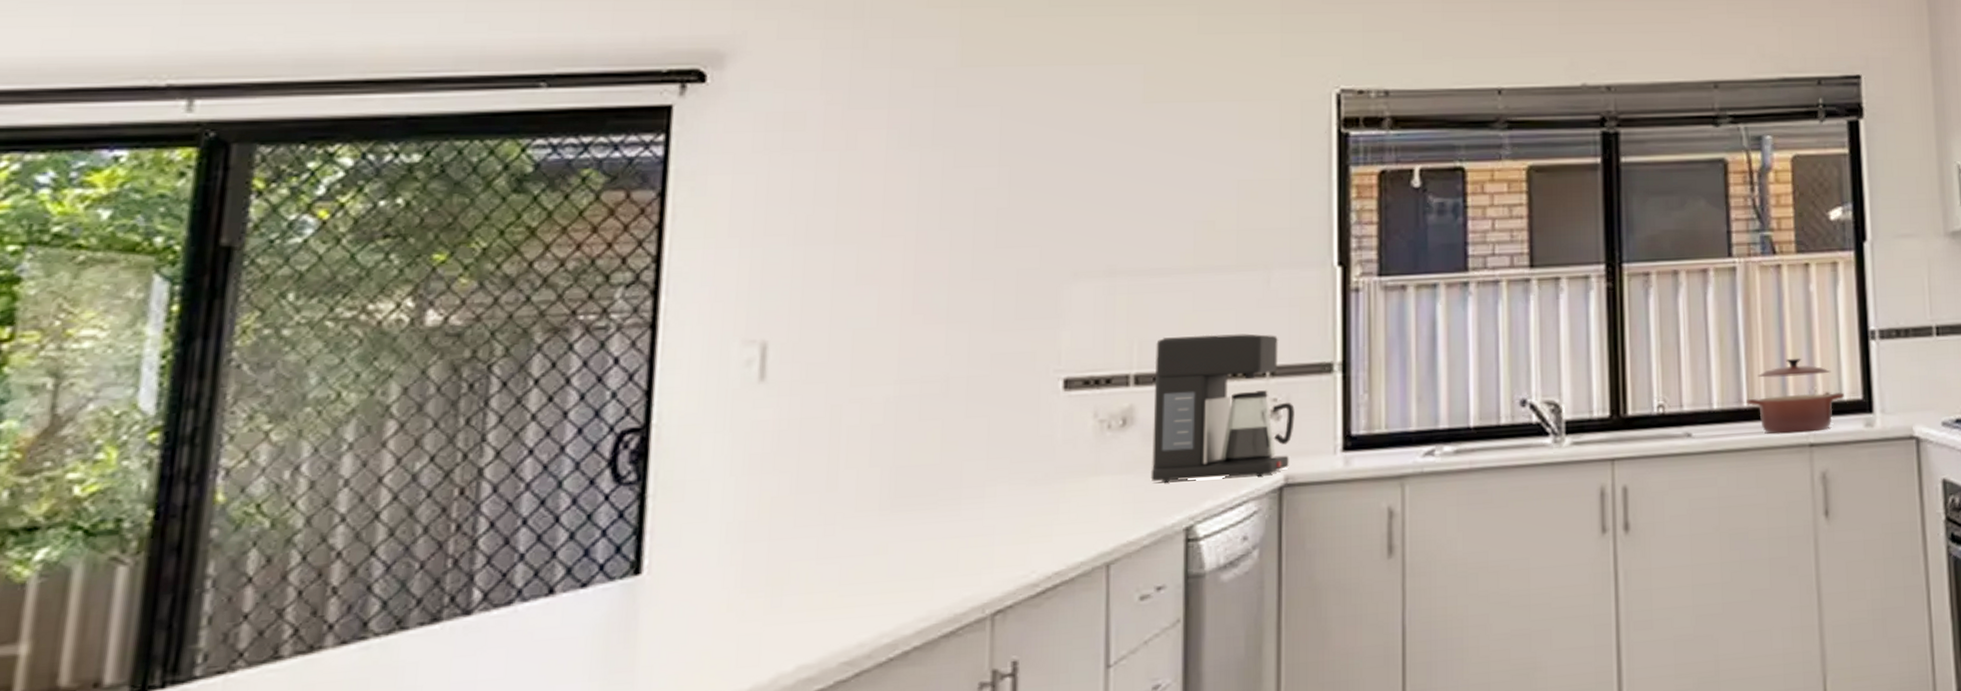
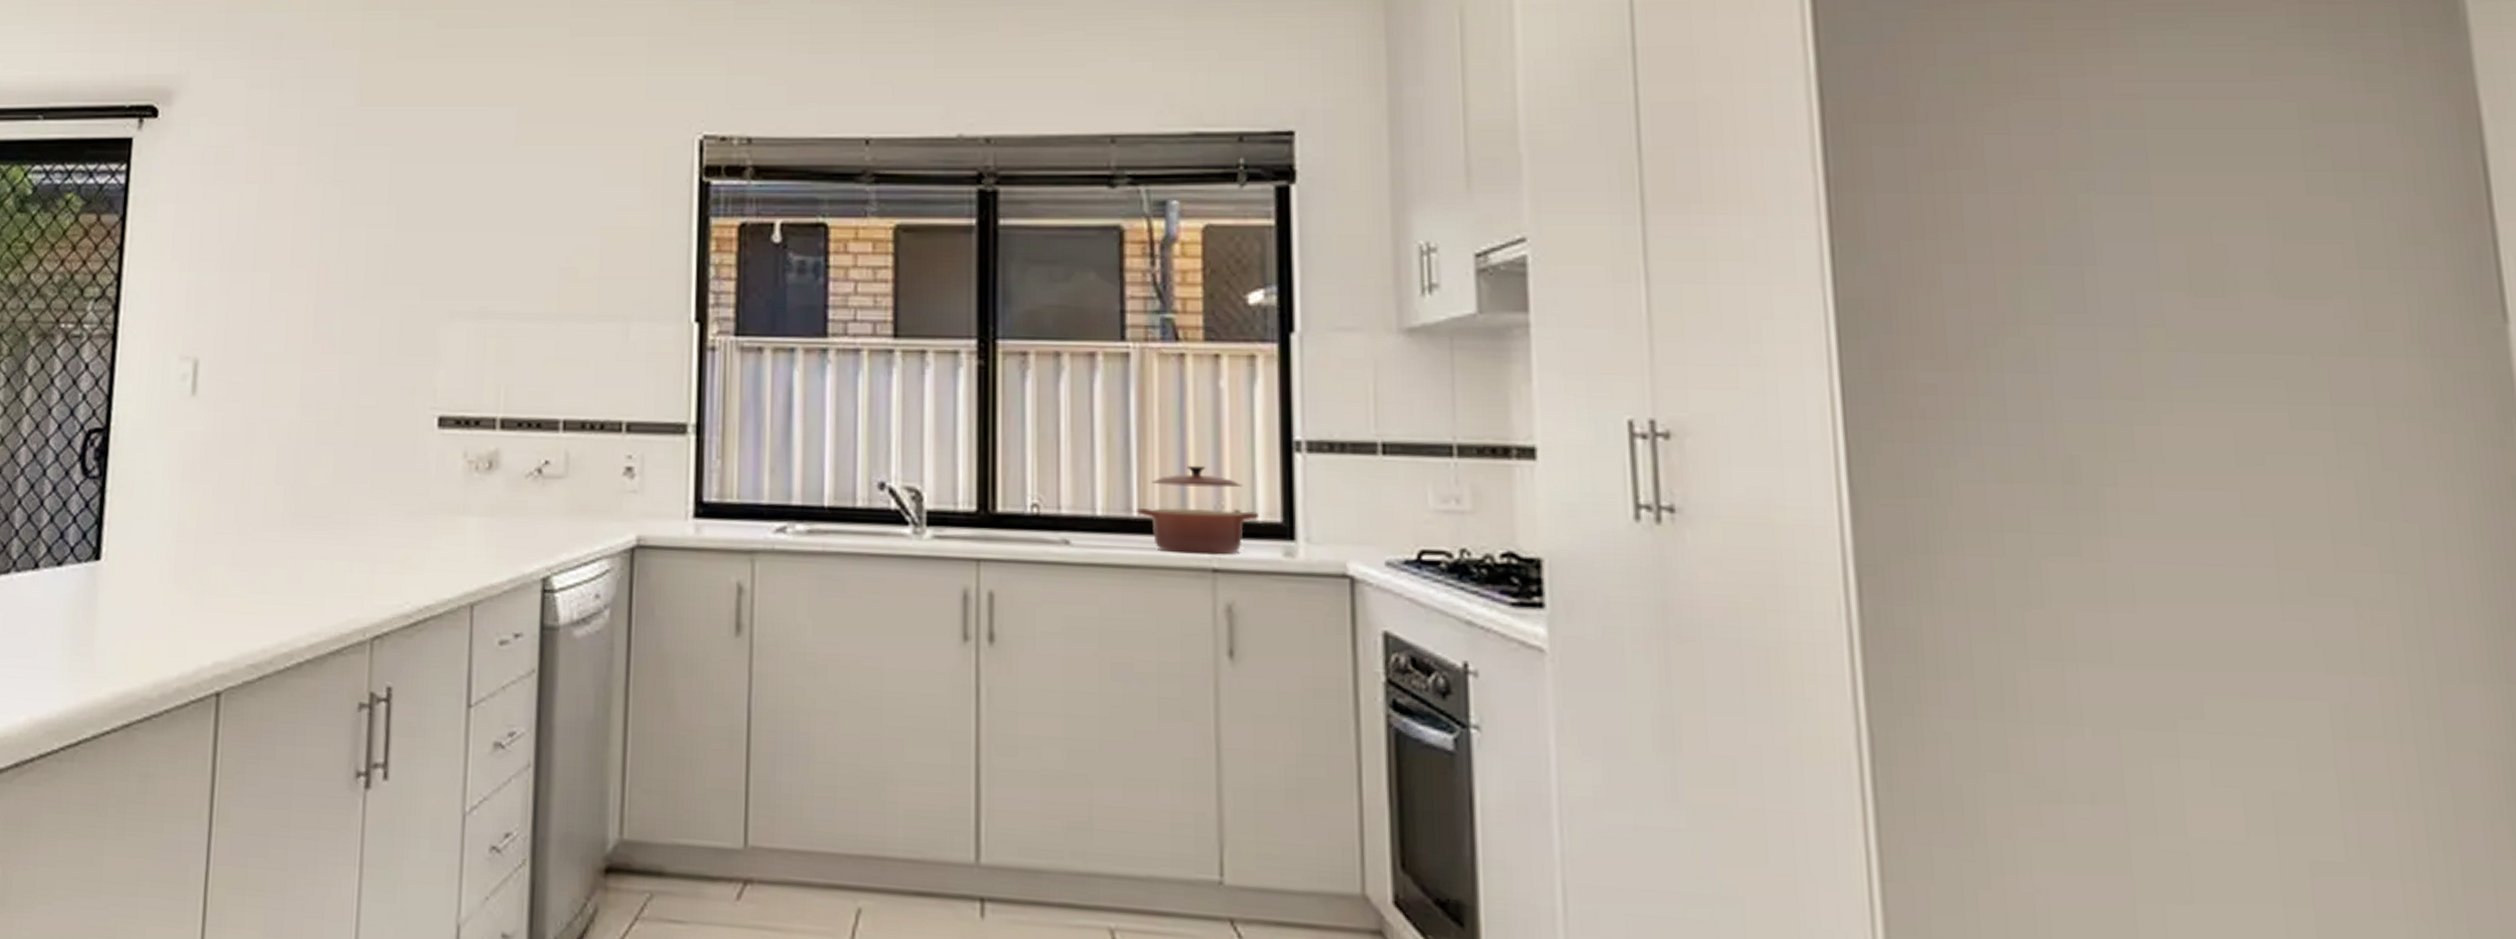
coffee maker: present [1150,333,1295,482] -> none [512,384,649,534]

